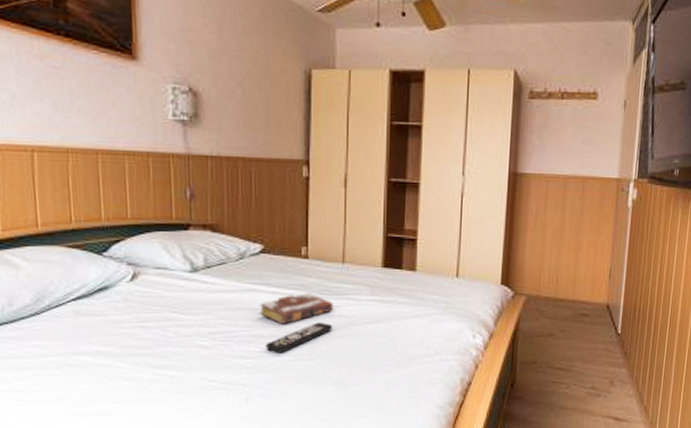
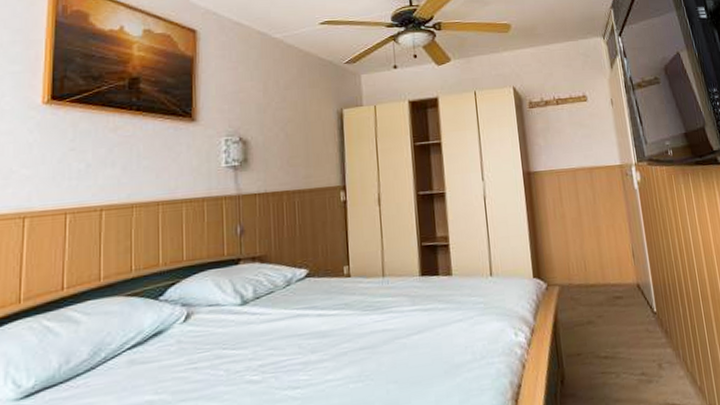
book: present [259,292,333,324] -> none [307,310,377,347]
remote control: present [265,323,333,353] -> none [313,339,379,380]

